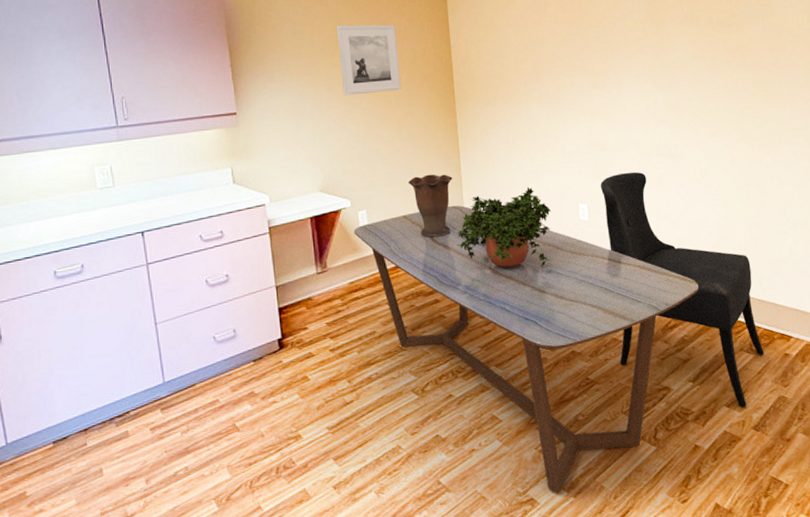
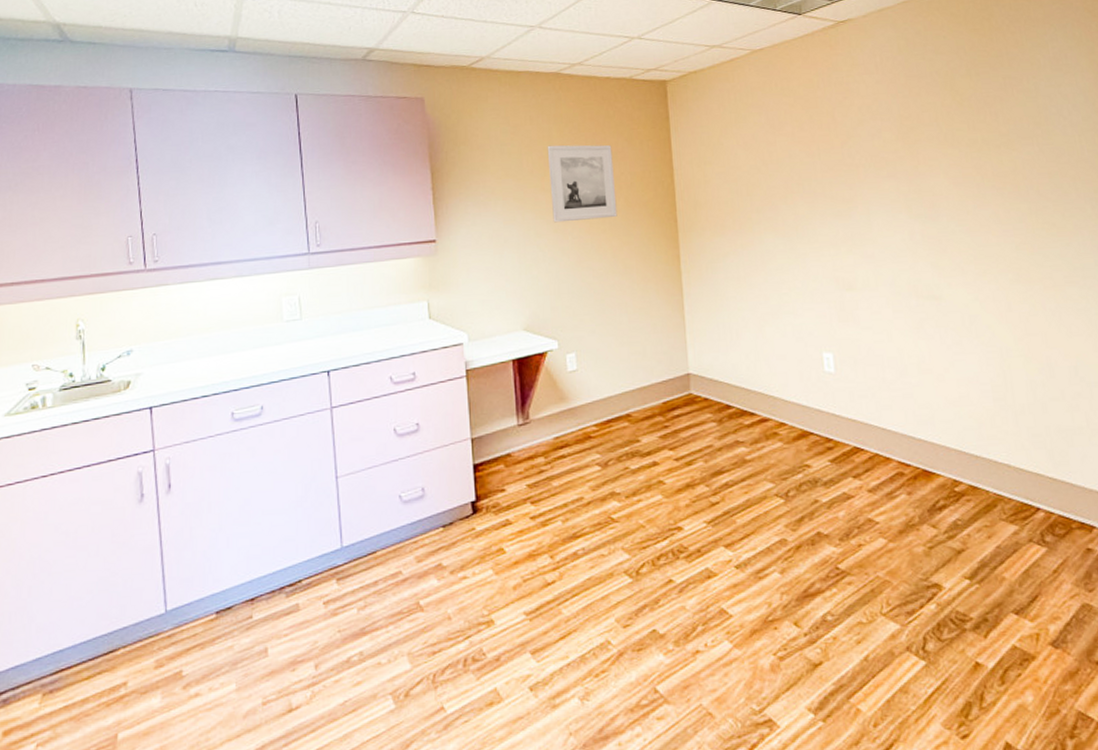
dining table: present [353,205,699,494] -> none [560,350,973,716]
vase: present [408,174,453,238] -> none [624,313,675,388]
potted plant: present [457,186,552,267] -> none [679,330,791,427]
dining chair: present [600,171,765,408] -> none [847,315,1061,616]

